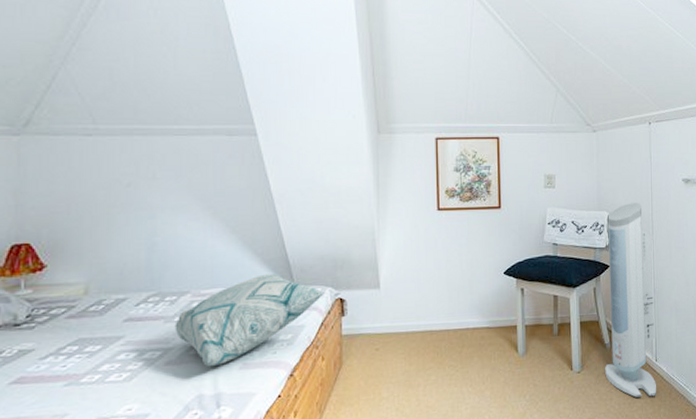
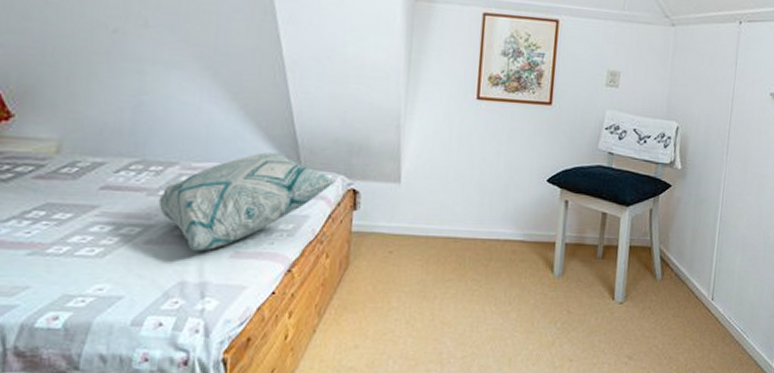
air purifier: present [605,203,656,398] -> none [651,114,726,340]

